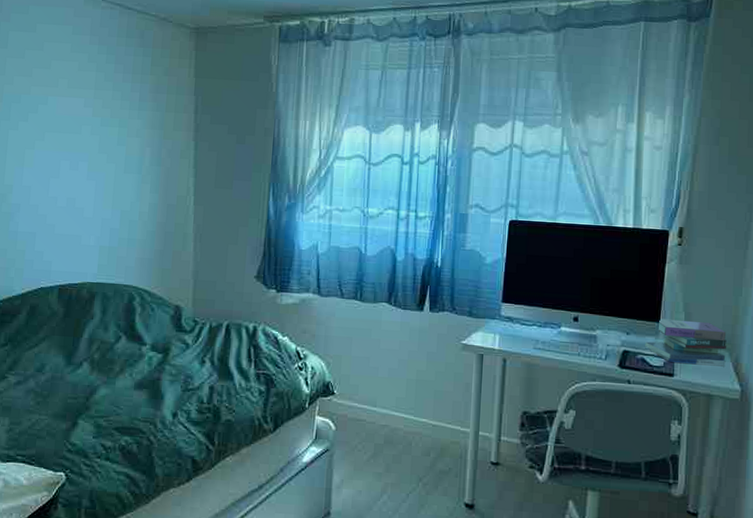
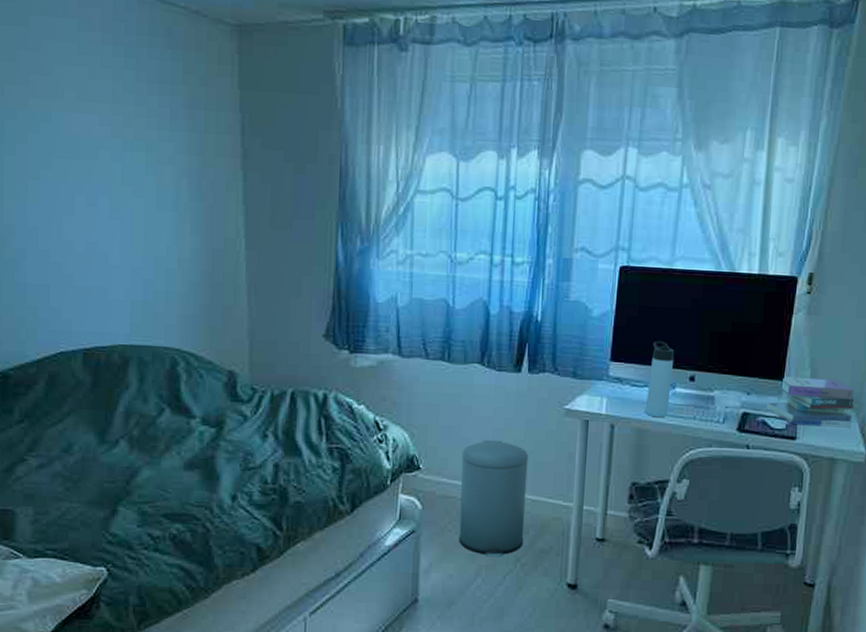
pedal bin: none [367,369,430,477] -> present [459,439,529,557]
thermos bottle: none [533,285,559,354] -> present [645,340,674,418]

